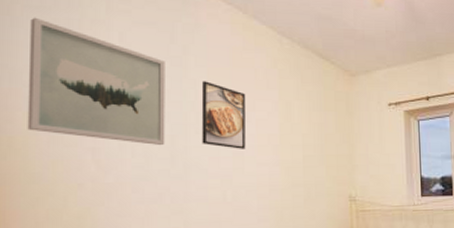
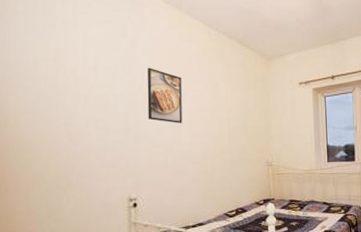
wall art: present [27,17,165,145] -> none [17,21,120,121]

